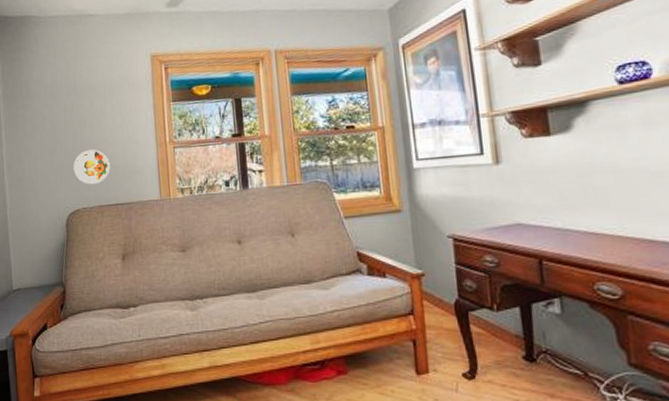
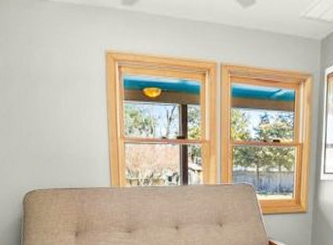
decorative plate: present [73,149,110,185] -> none [28,137,65,169]

